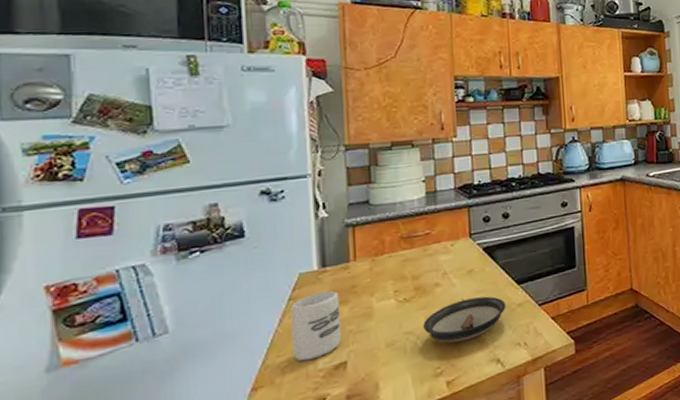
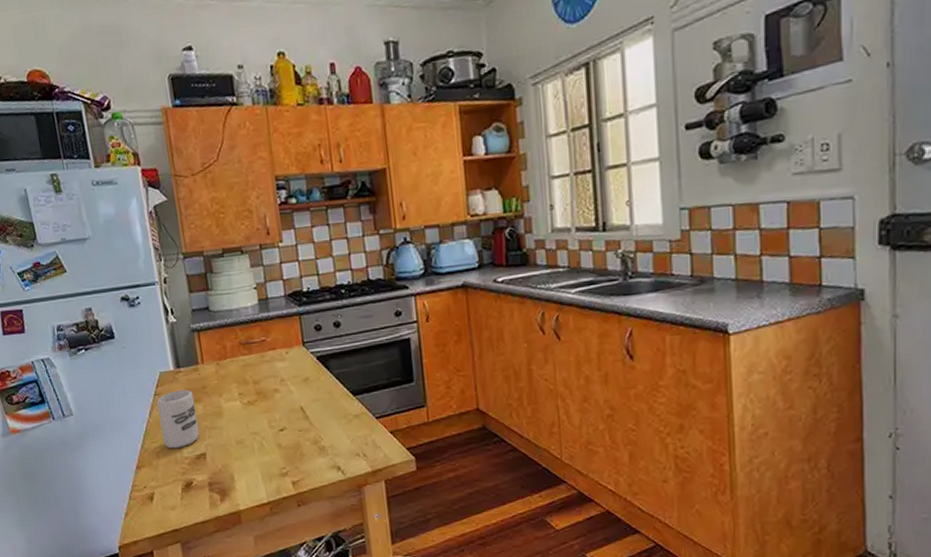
saucer: present [423,296,506,344] -> none [267,405,343,447]

